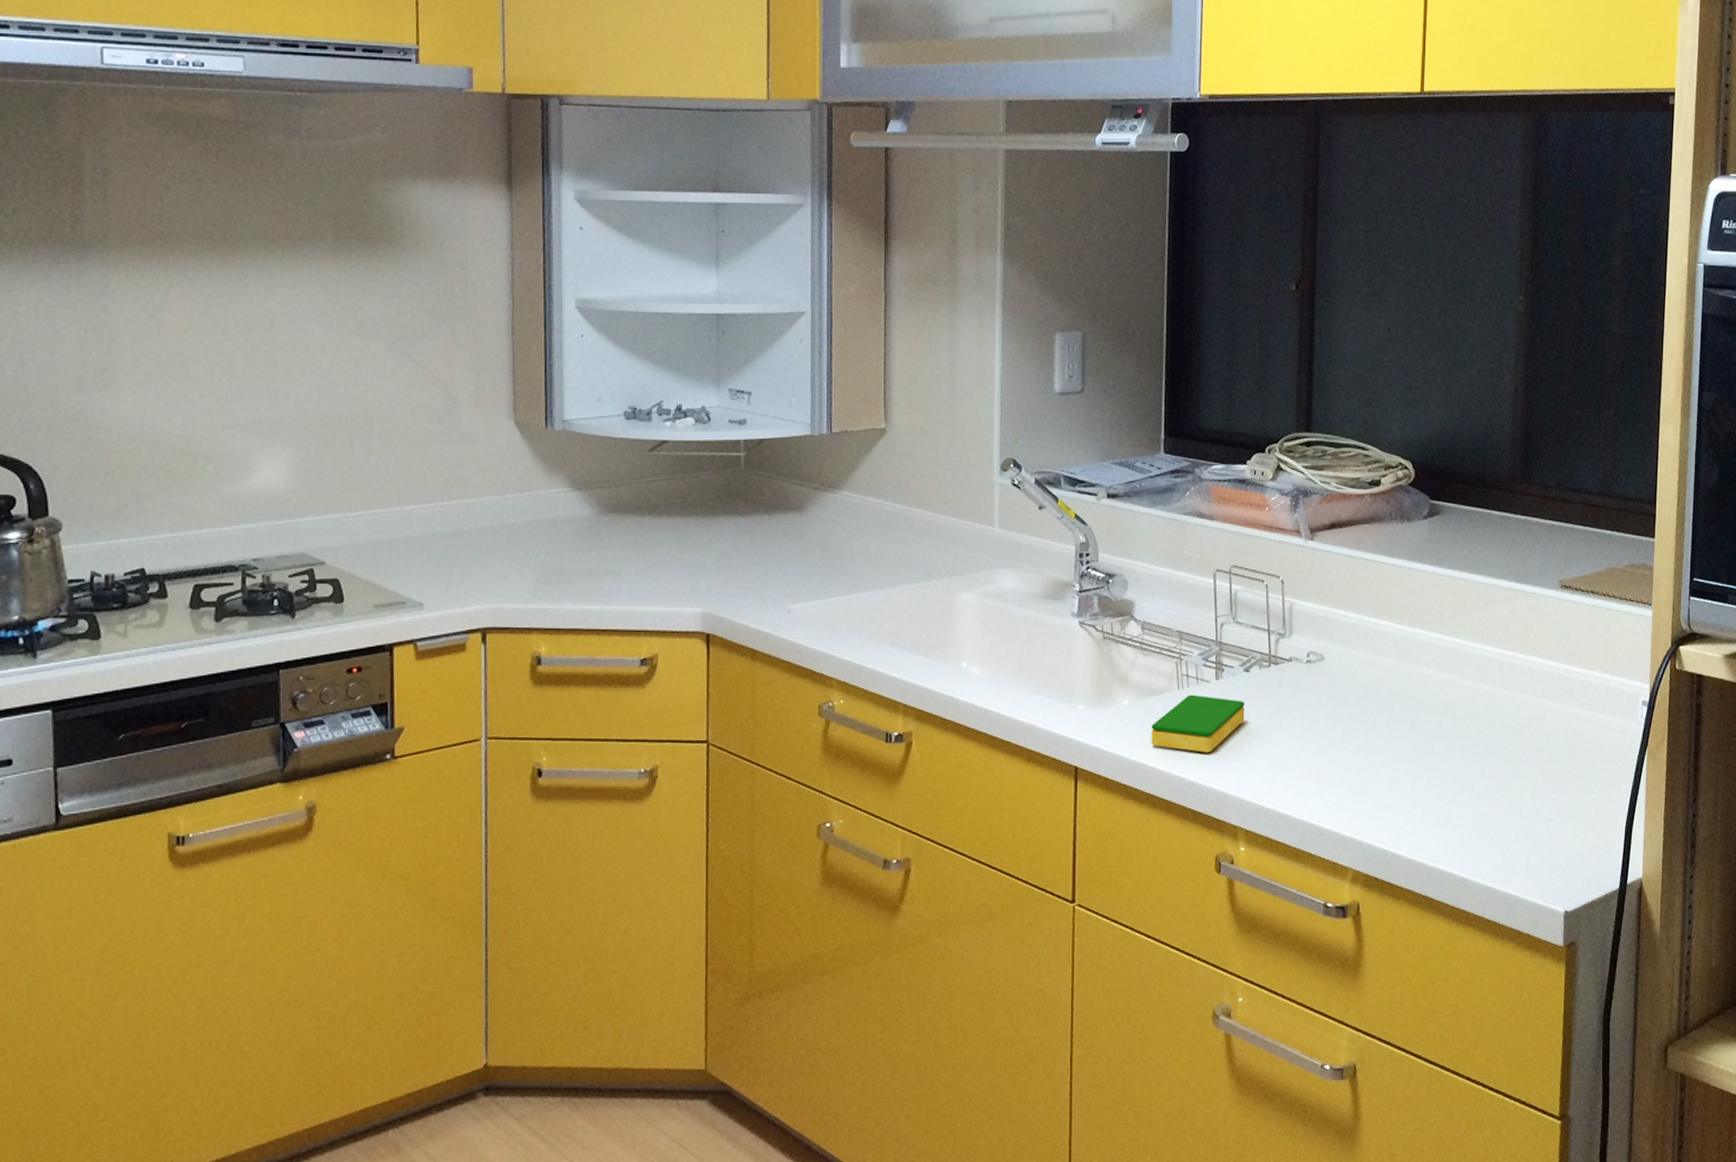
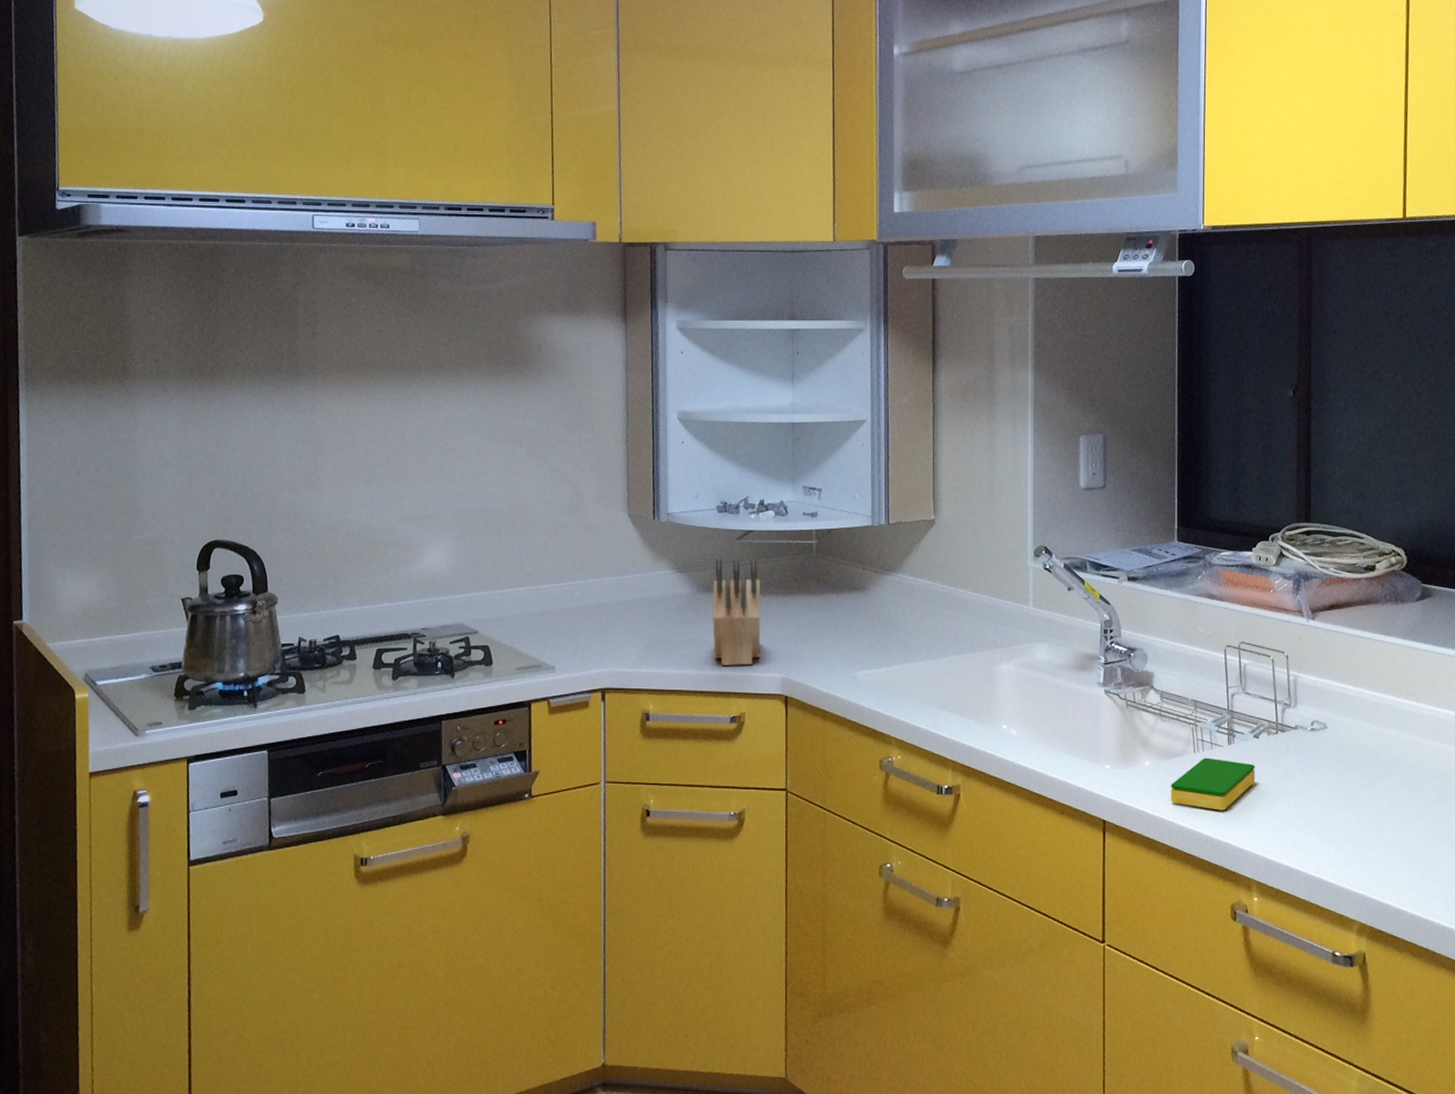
knife block: none [618,474,678,601] -> present [712,559,762,667]

